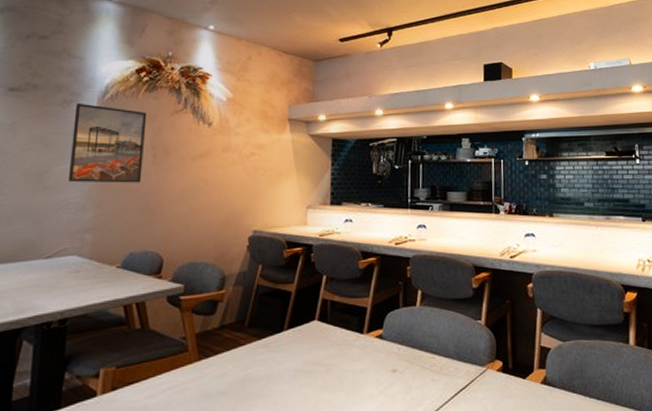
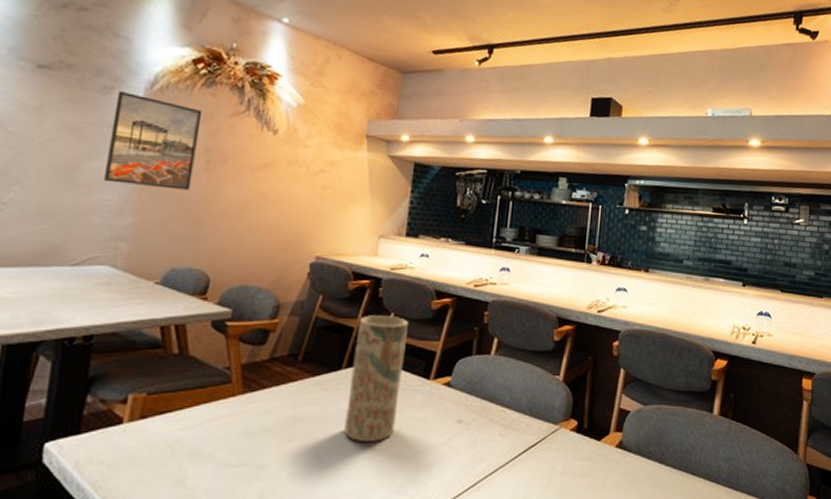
vase: none [291,278,340,398] -> present [344,315,409,443]

